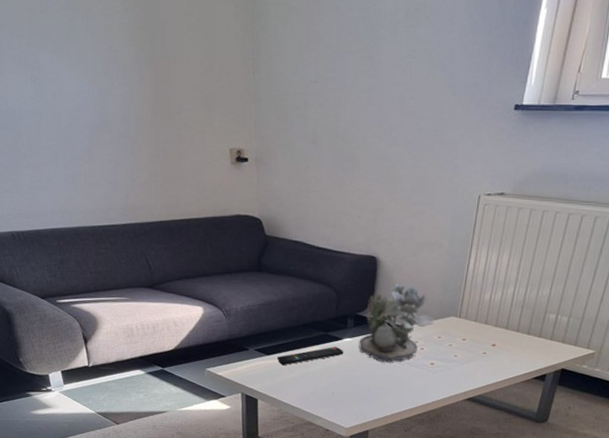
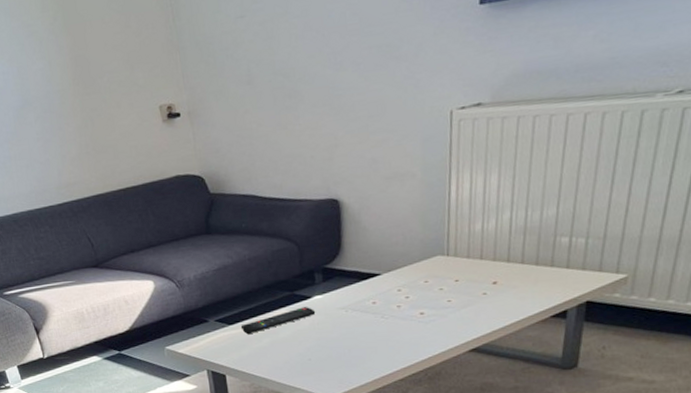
succulent plant: present [359,283,435,363] -> none [331,225,418,318]

